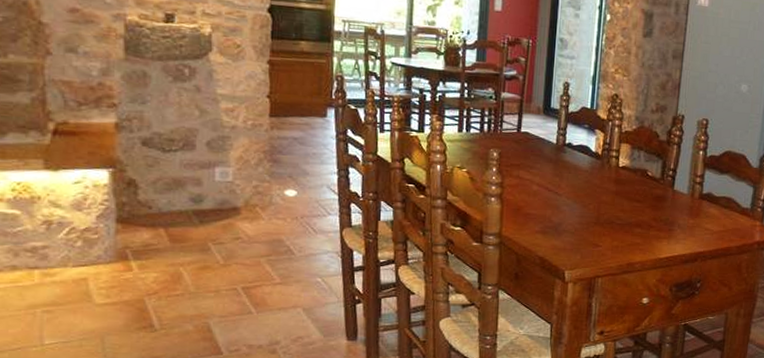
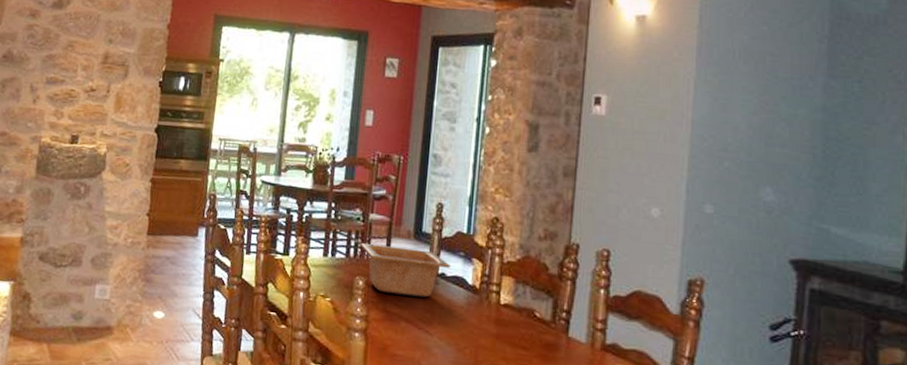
serving bowl: none [494,119,576,165] -> present [361,243,451,298]

